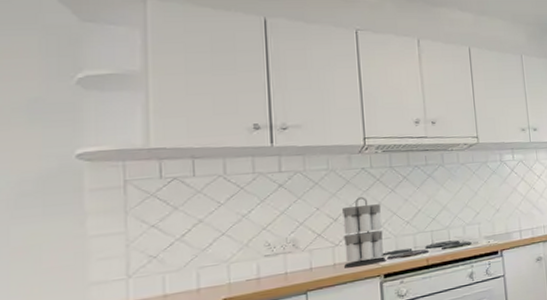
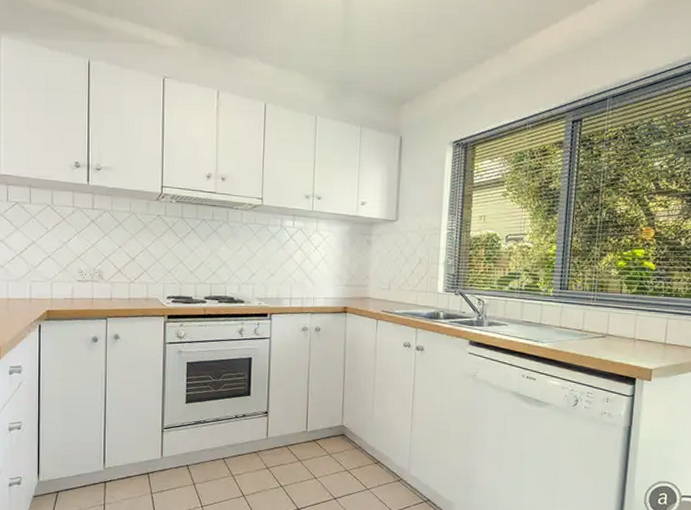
spice rack: present [342,197,387,268] -> none [137,242,171,305]

